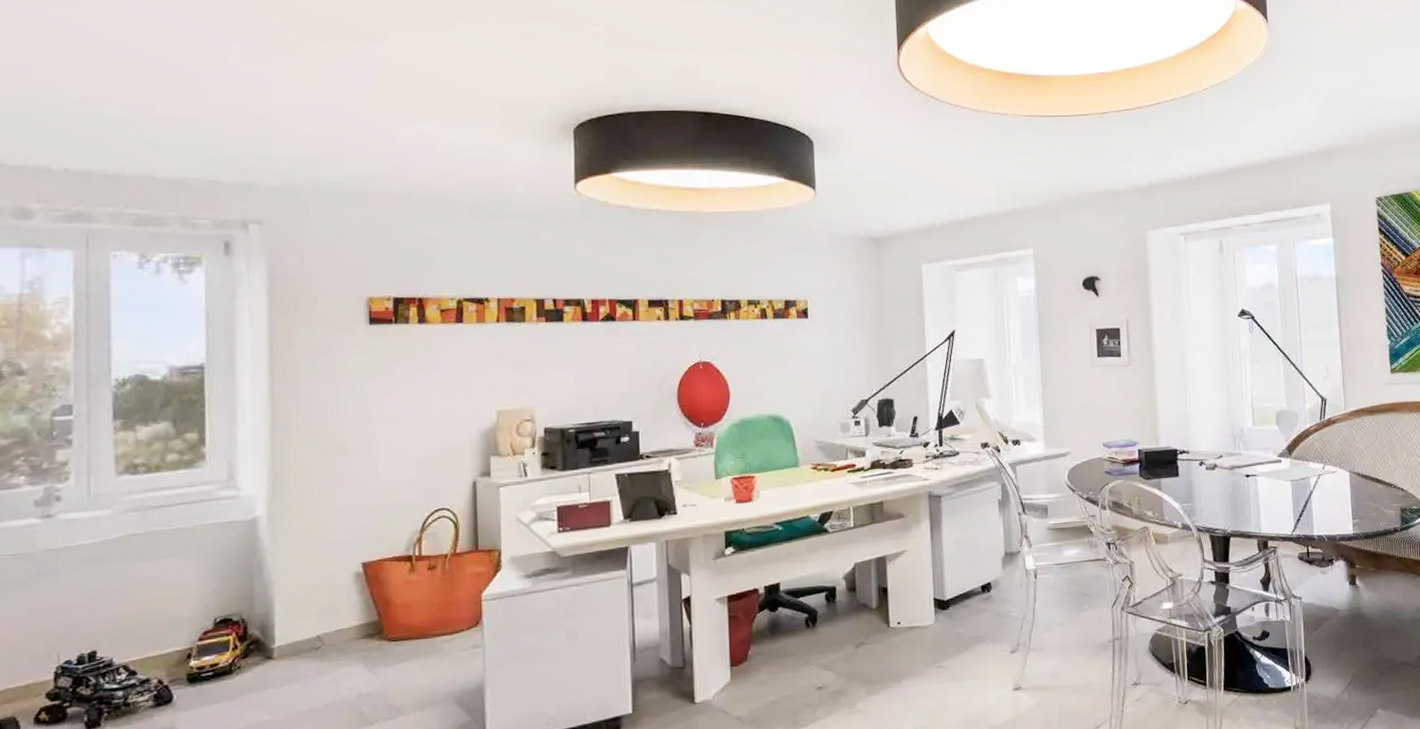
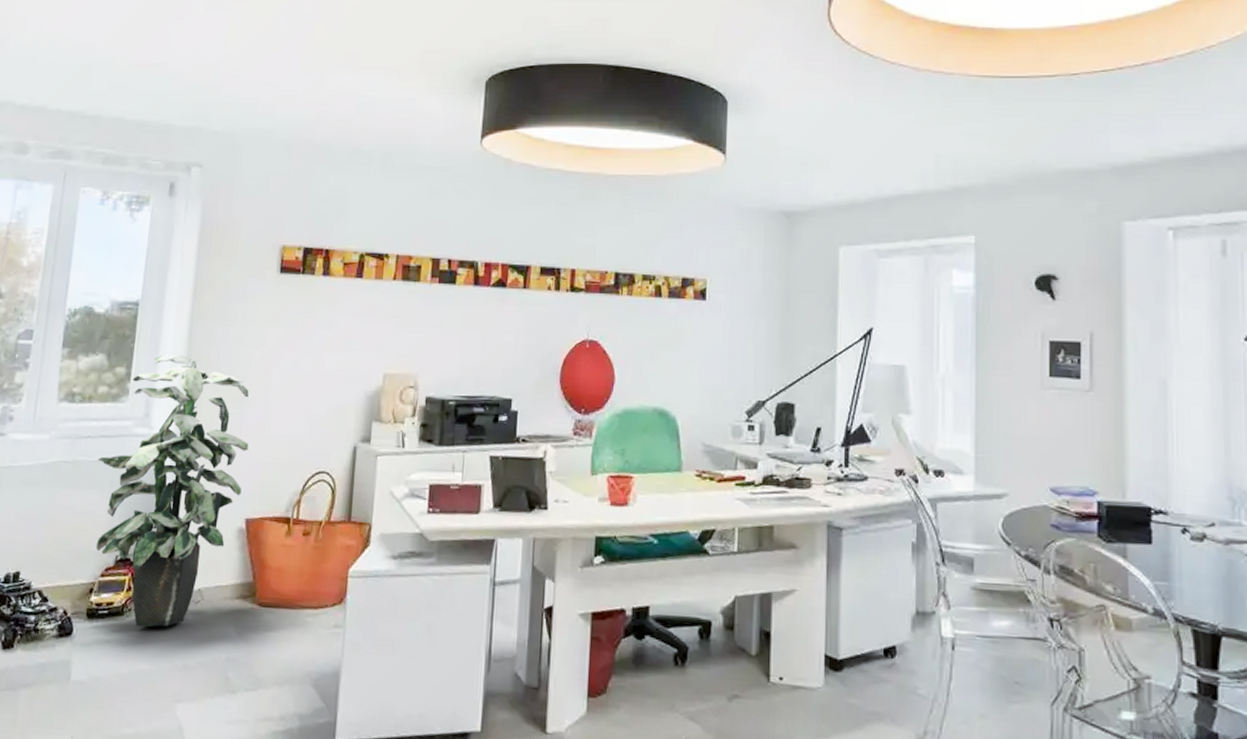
indoor plant: none [176,414,356,682] -> present [96,355,249,627]

